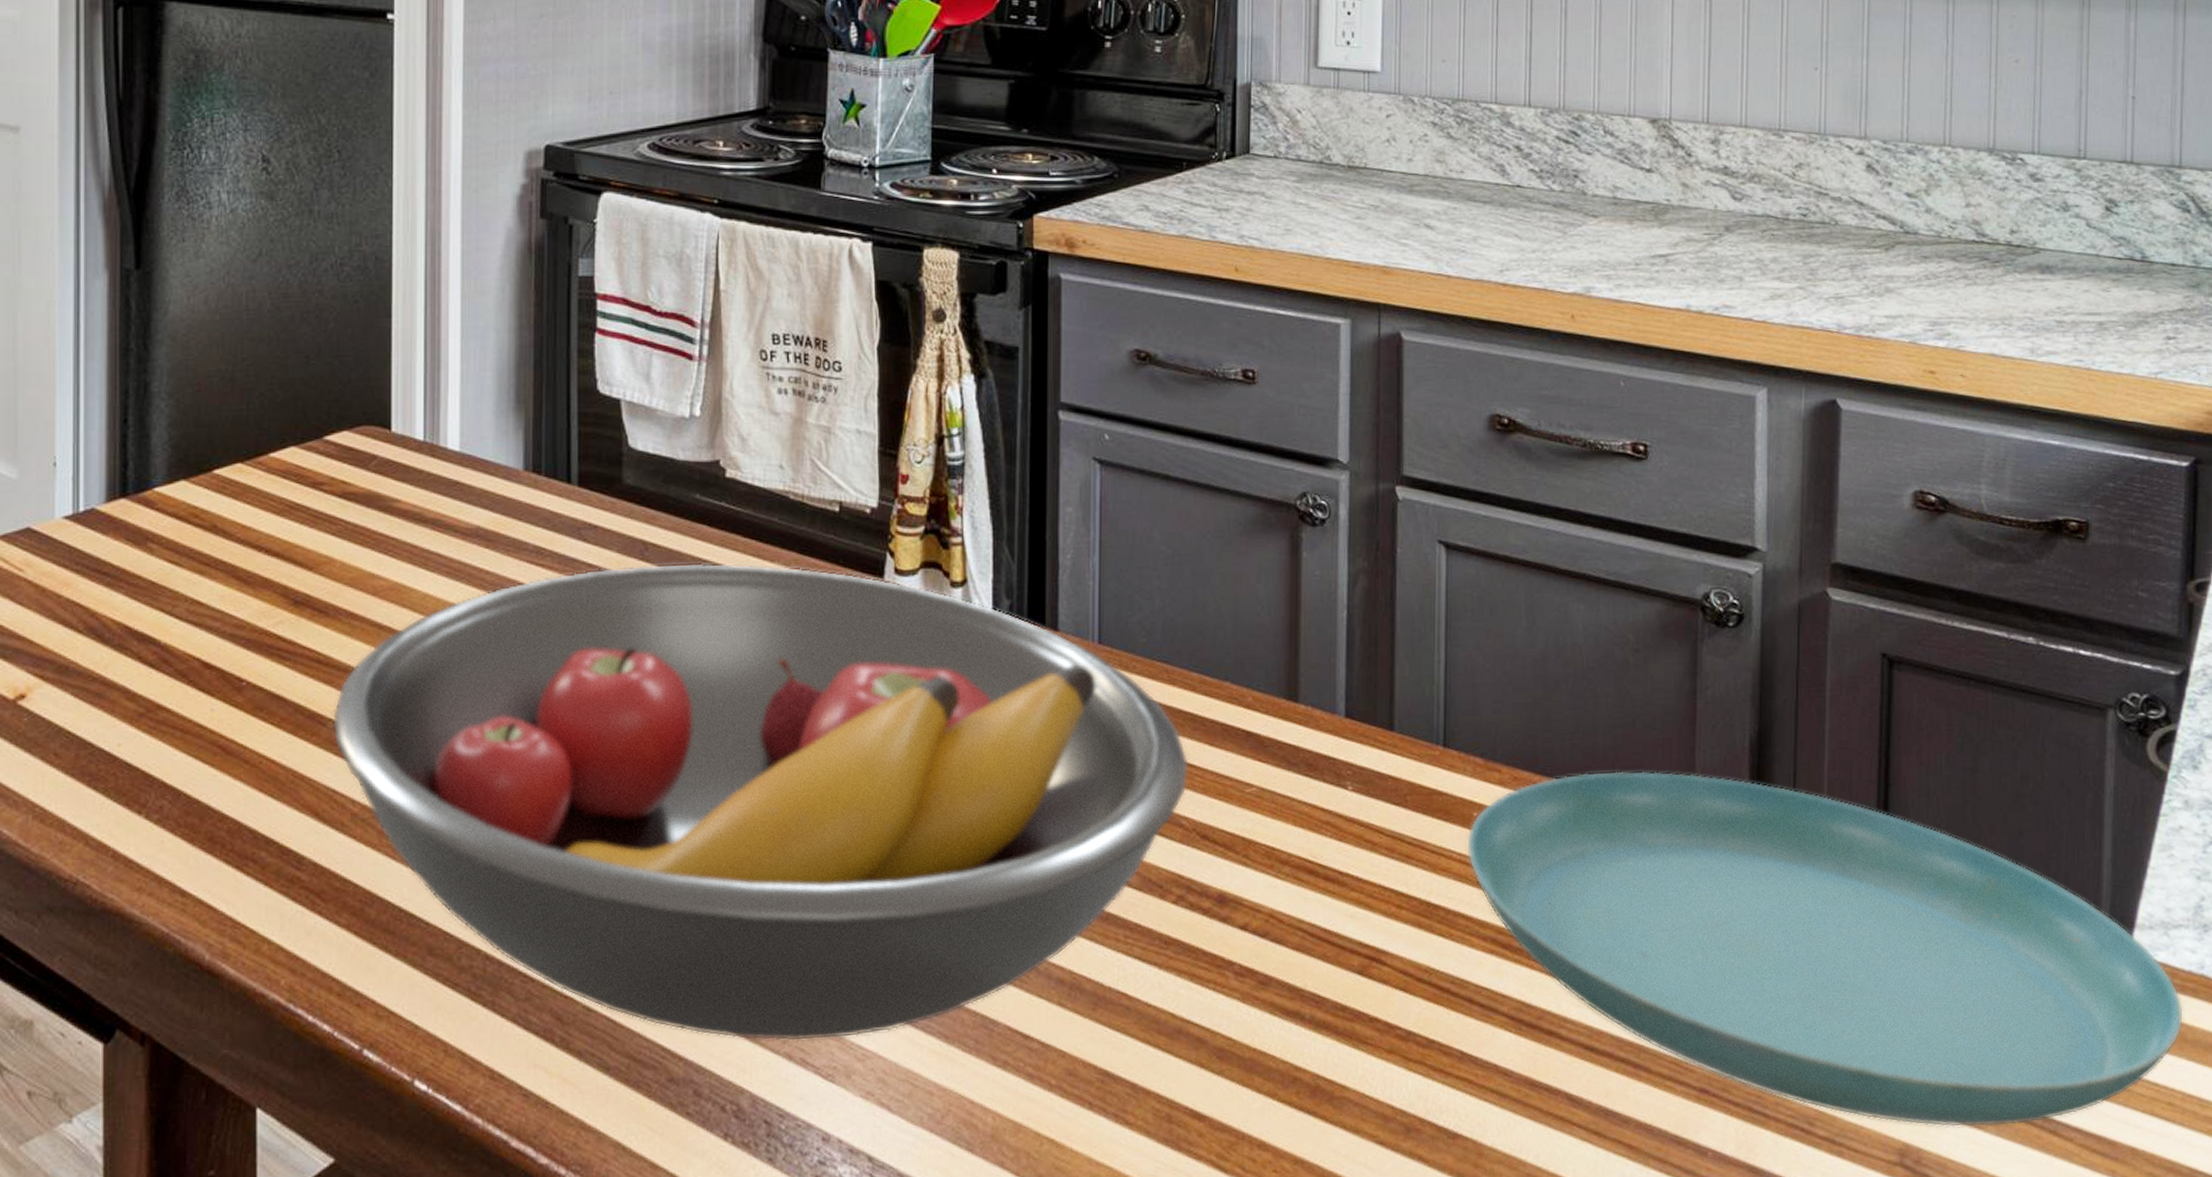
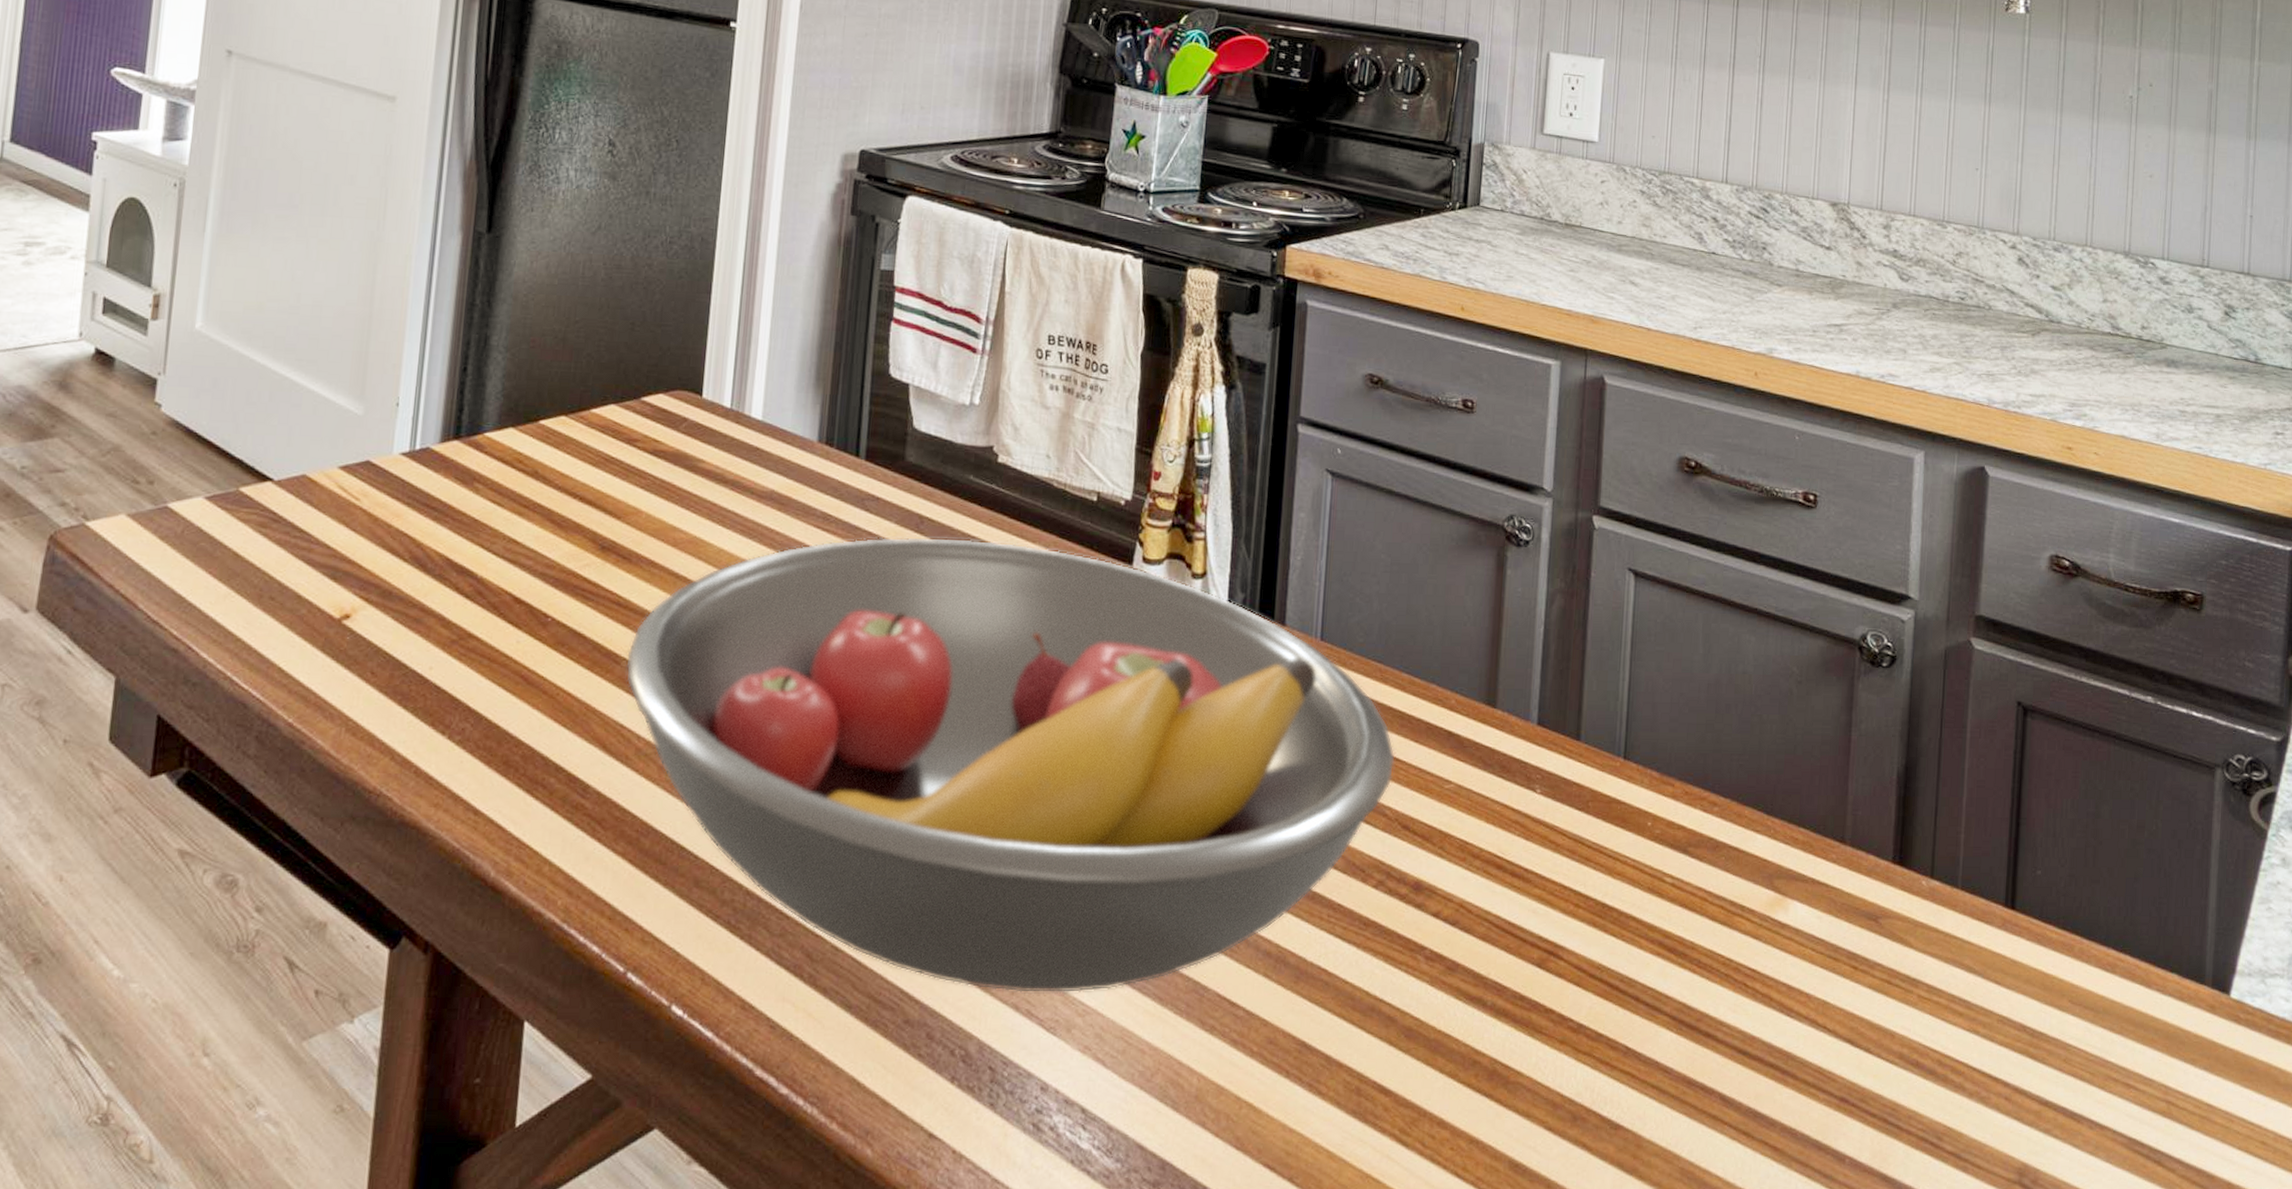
saucer: present [1466,770,2184,1128] -> none [1639,792,2278,1153]

